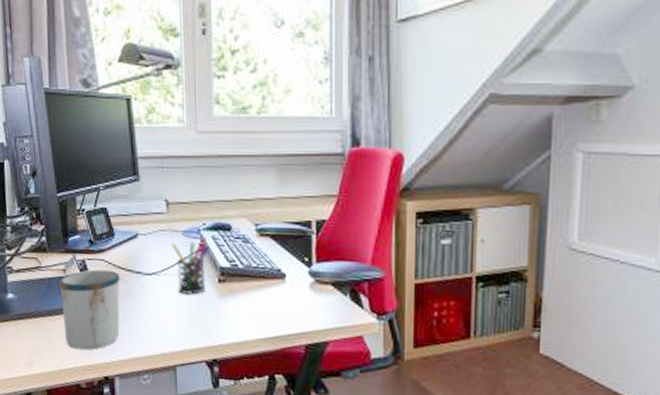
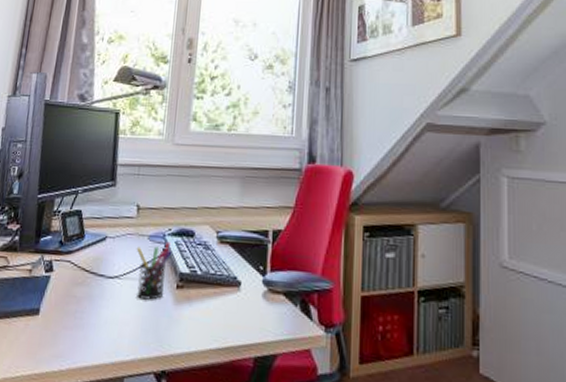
mug: present [58,269,120,351] -> none [17,271,83,357]

